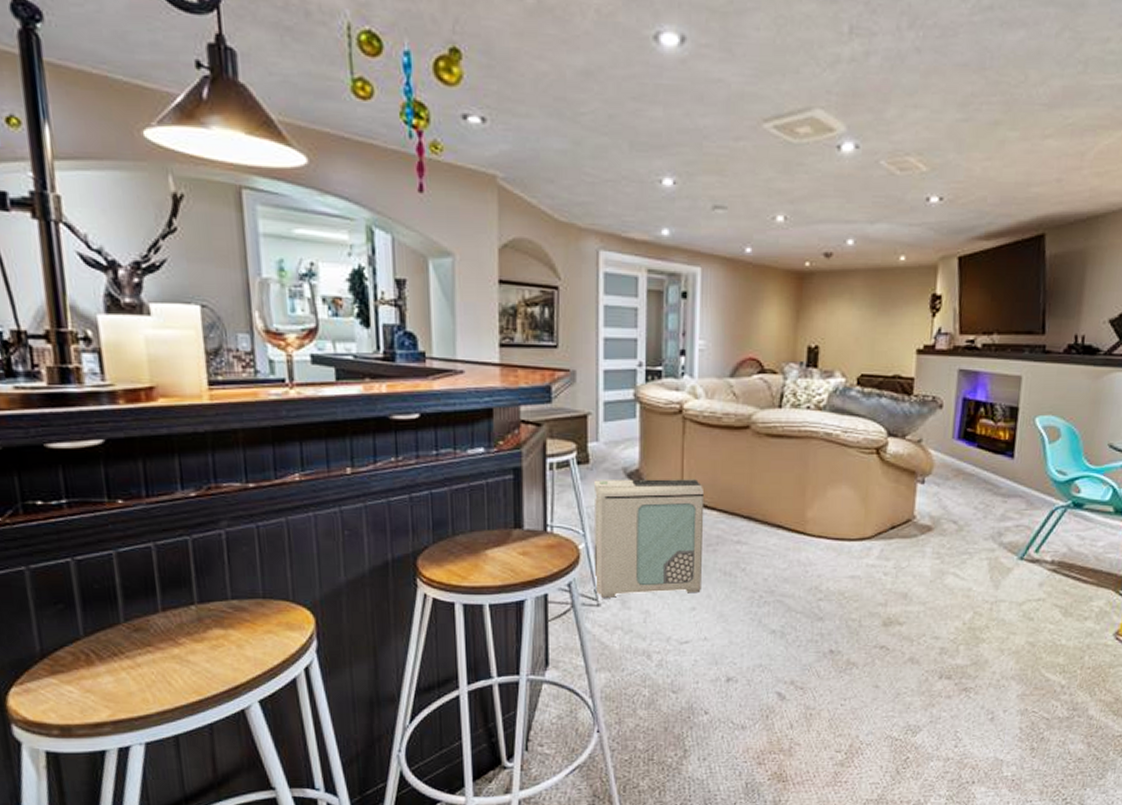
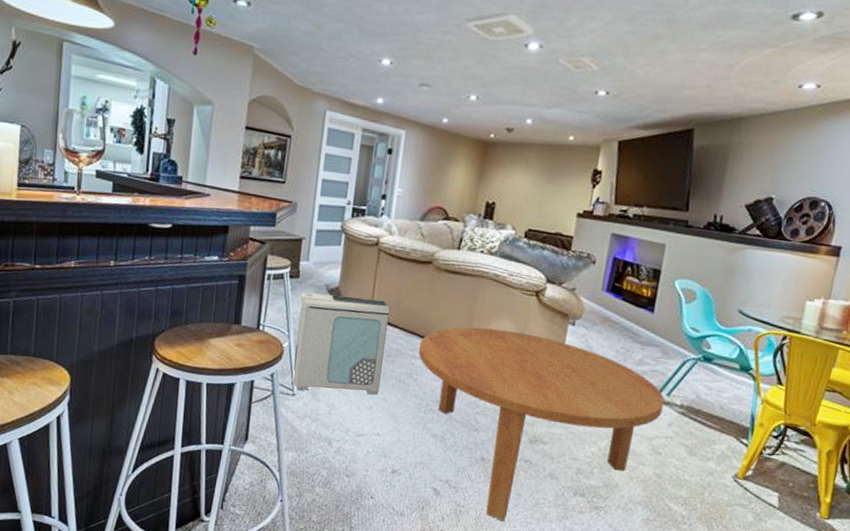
coffee table: none [743,498,1033,718] -> present [418,327,665,521]

